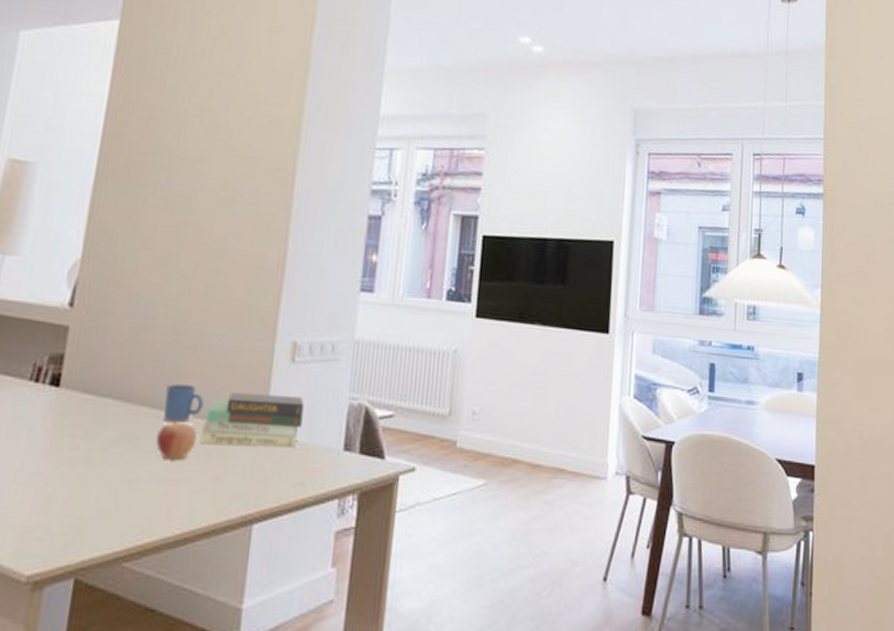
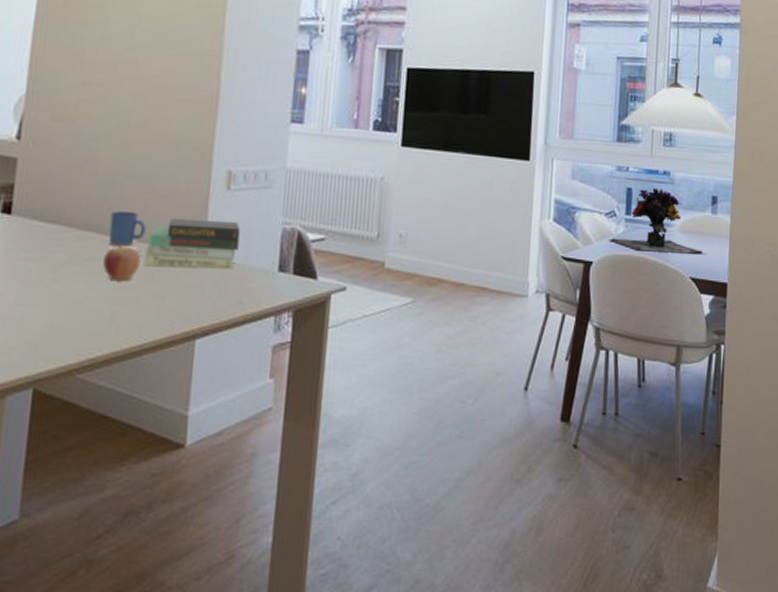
flower arrangement: none [691,363,793,435] -> present [608,187,707,255]

